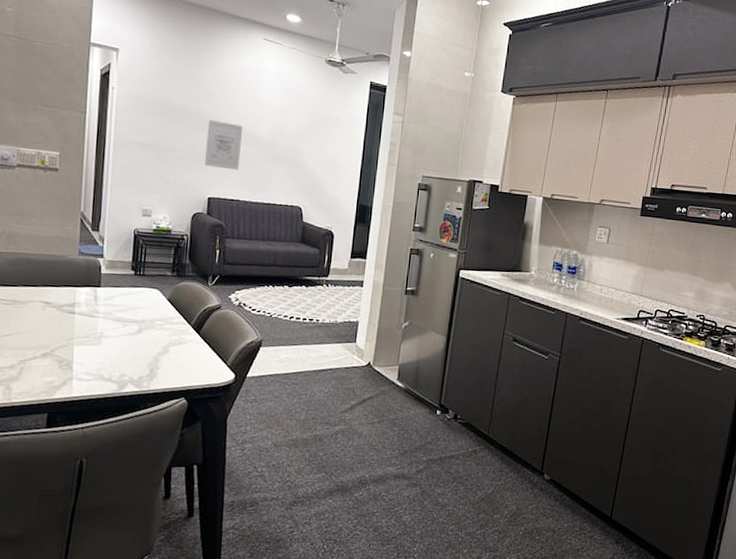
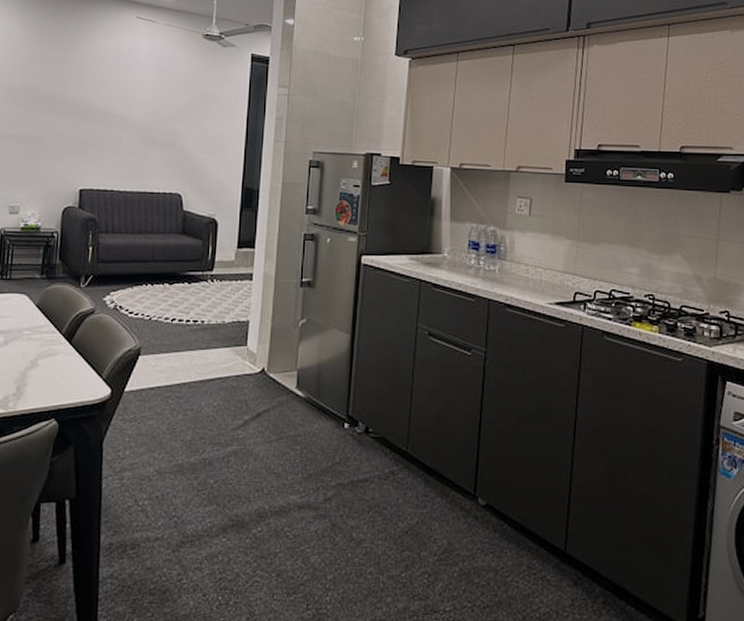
wall art: present [205,120,243,170] -> none [76,106,117,158]

